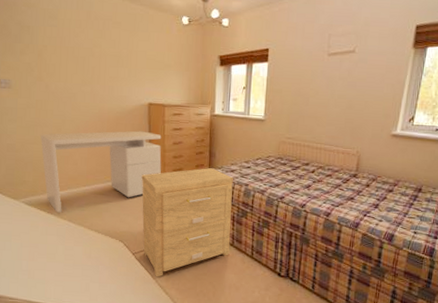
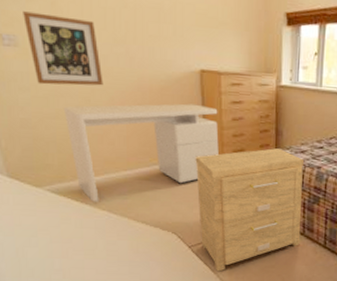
wall art: none [17,62,72,118] -> present [23,11,104,86]

